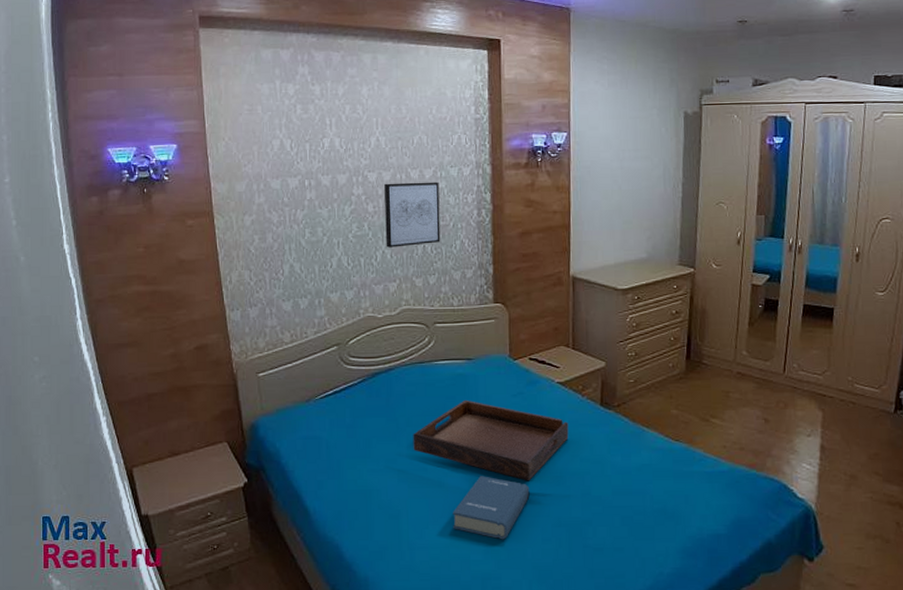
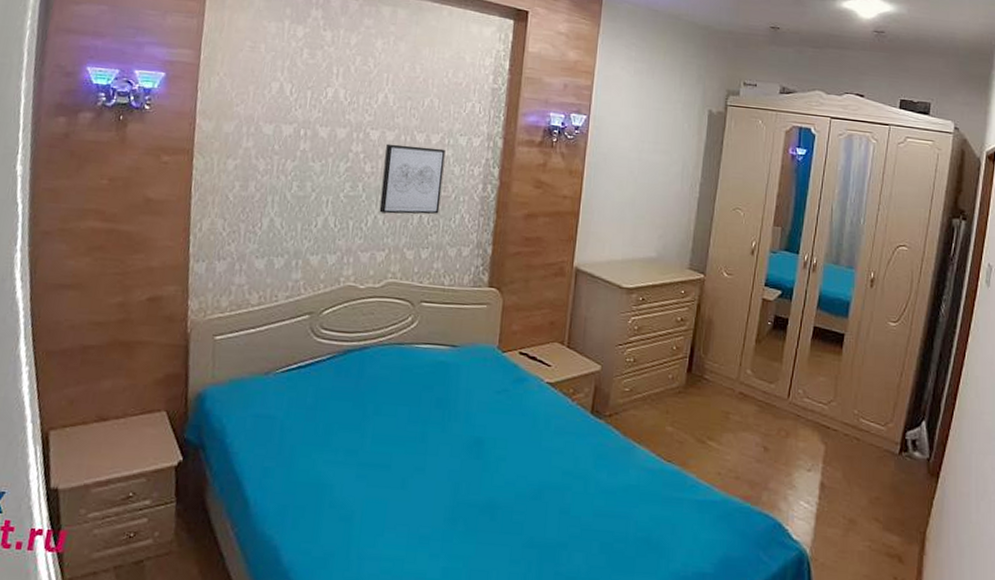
serving tray: present [413,399,569,481] -> none [378,391,554,492]
hardback book: present [453,476,530,540] -> none [411,480,503,558]

